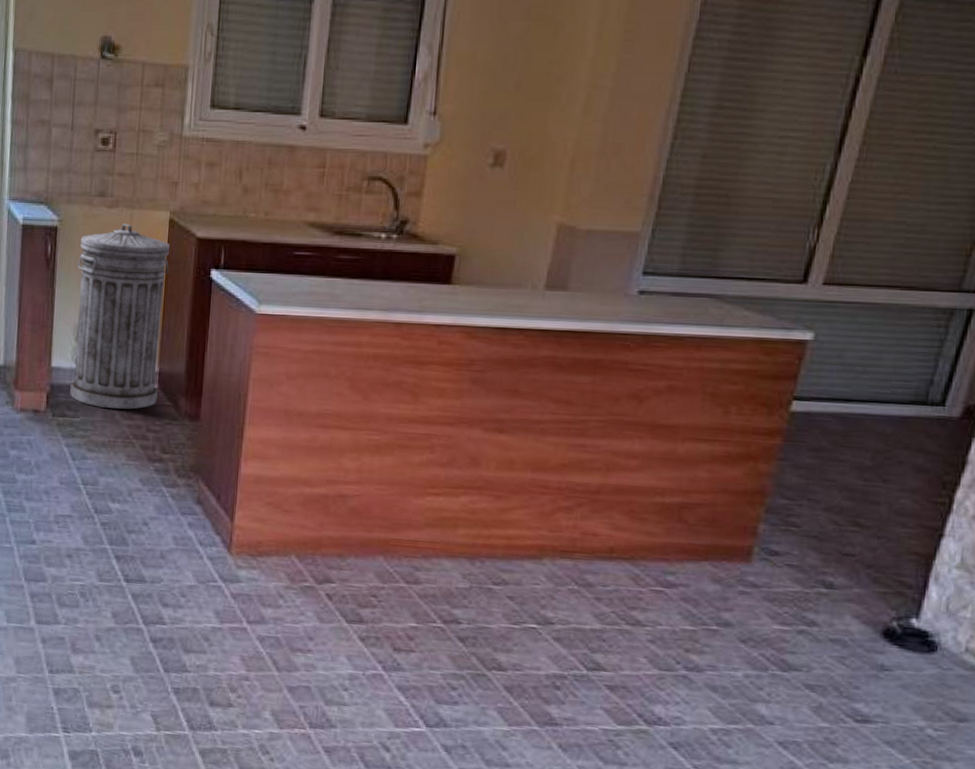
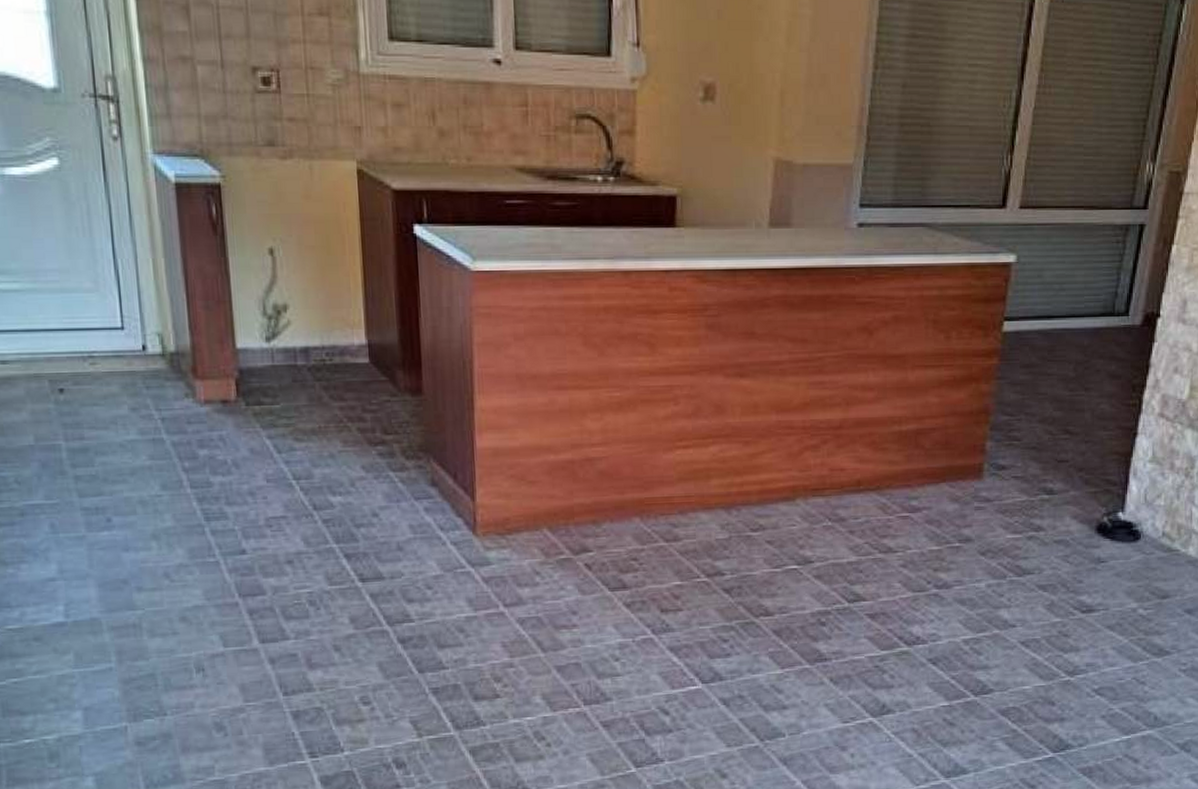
trash can: present [70,223,170,410] -> none [252,177,370,390]

